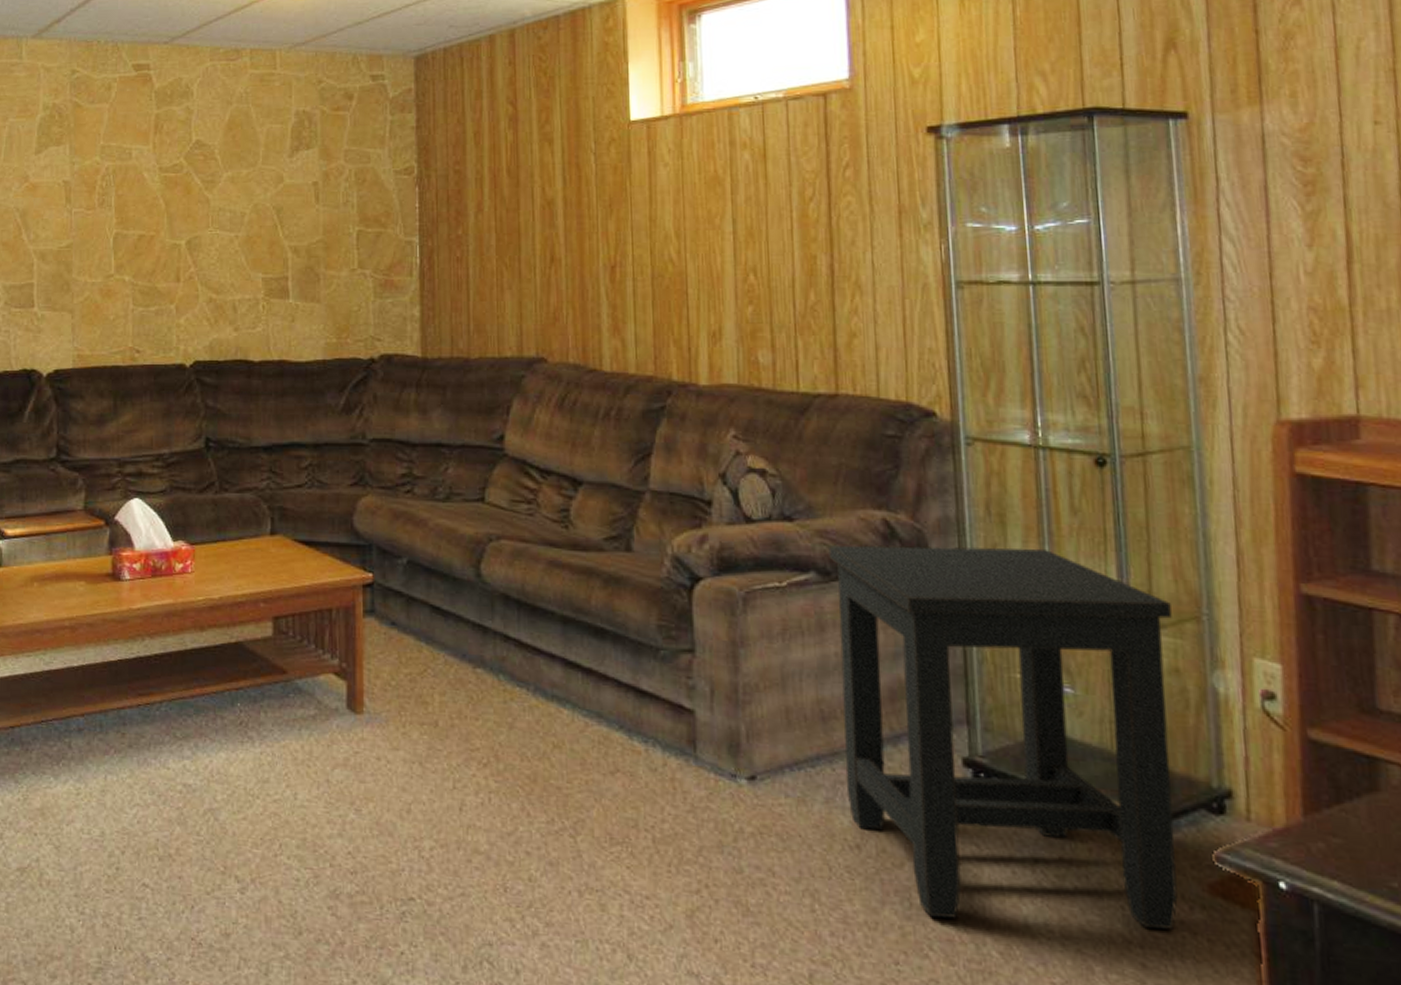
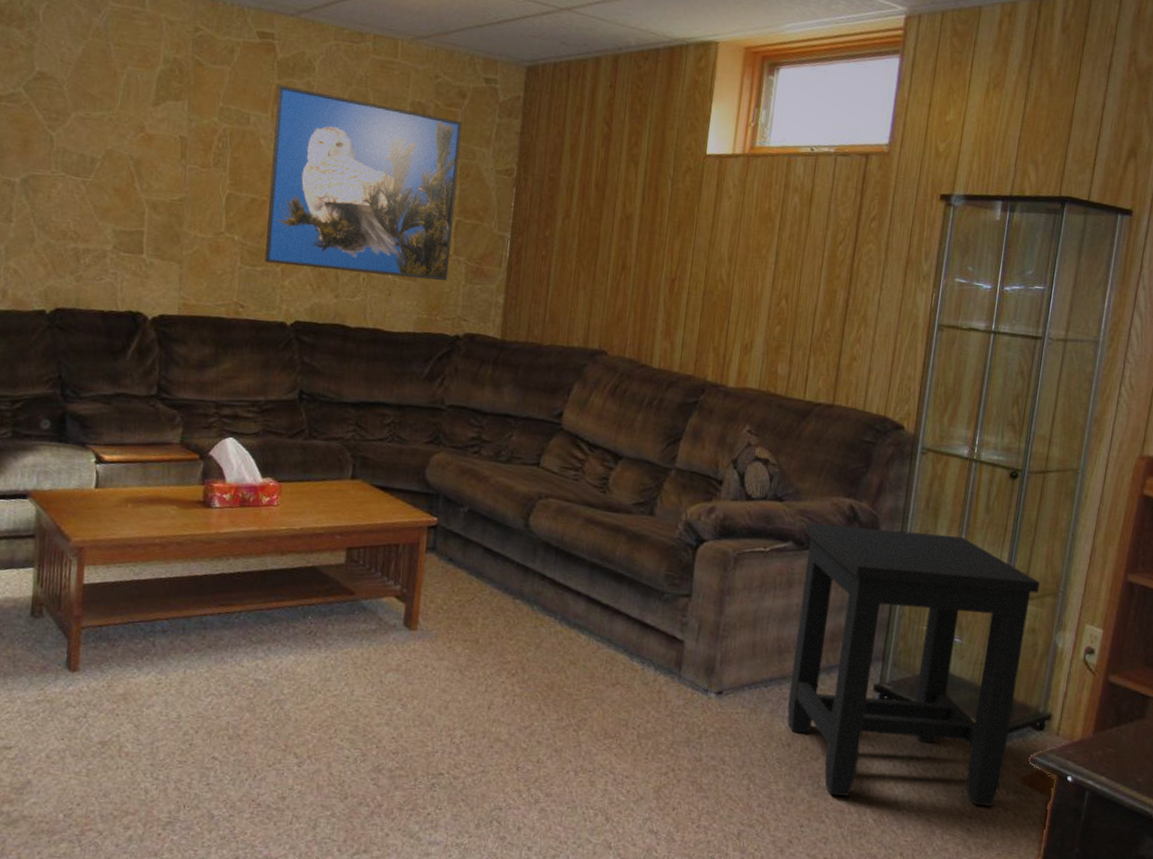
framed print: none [157,114,355,302] -> present [264,85,463,282]

